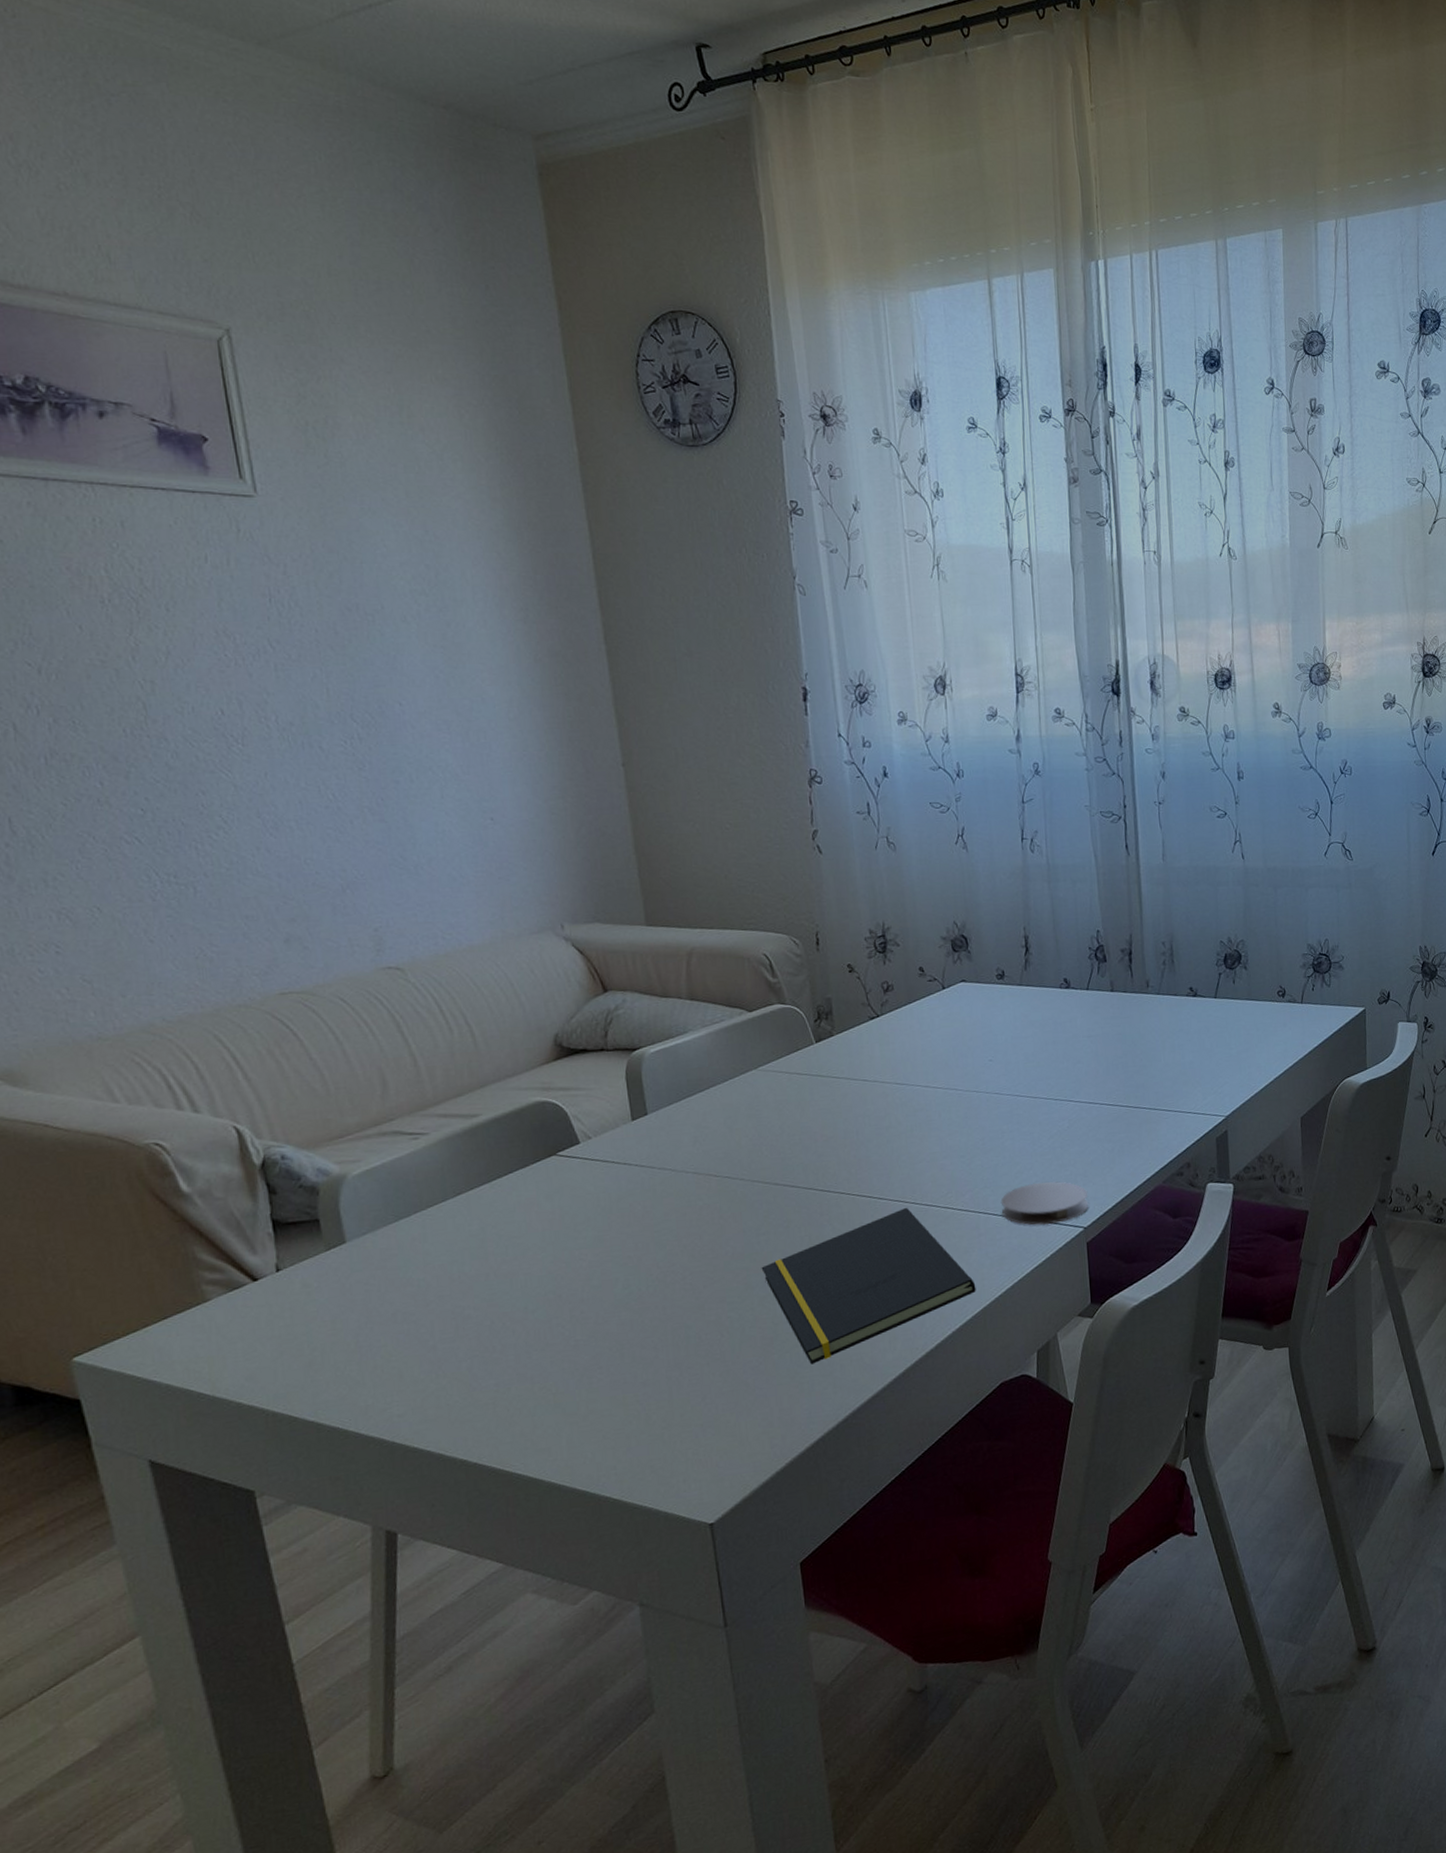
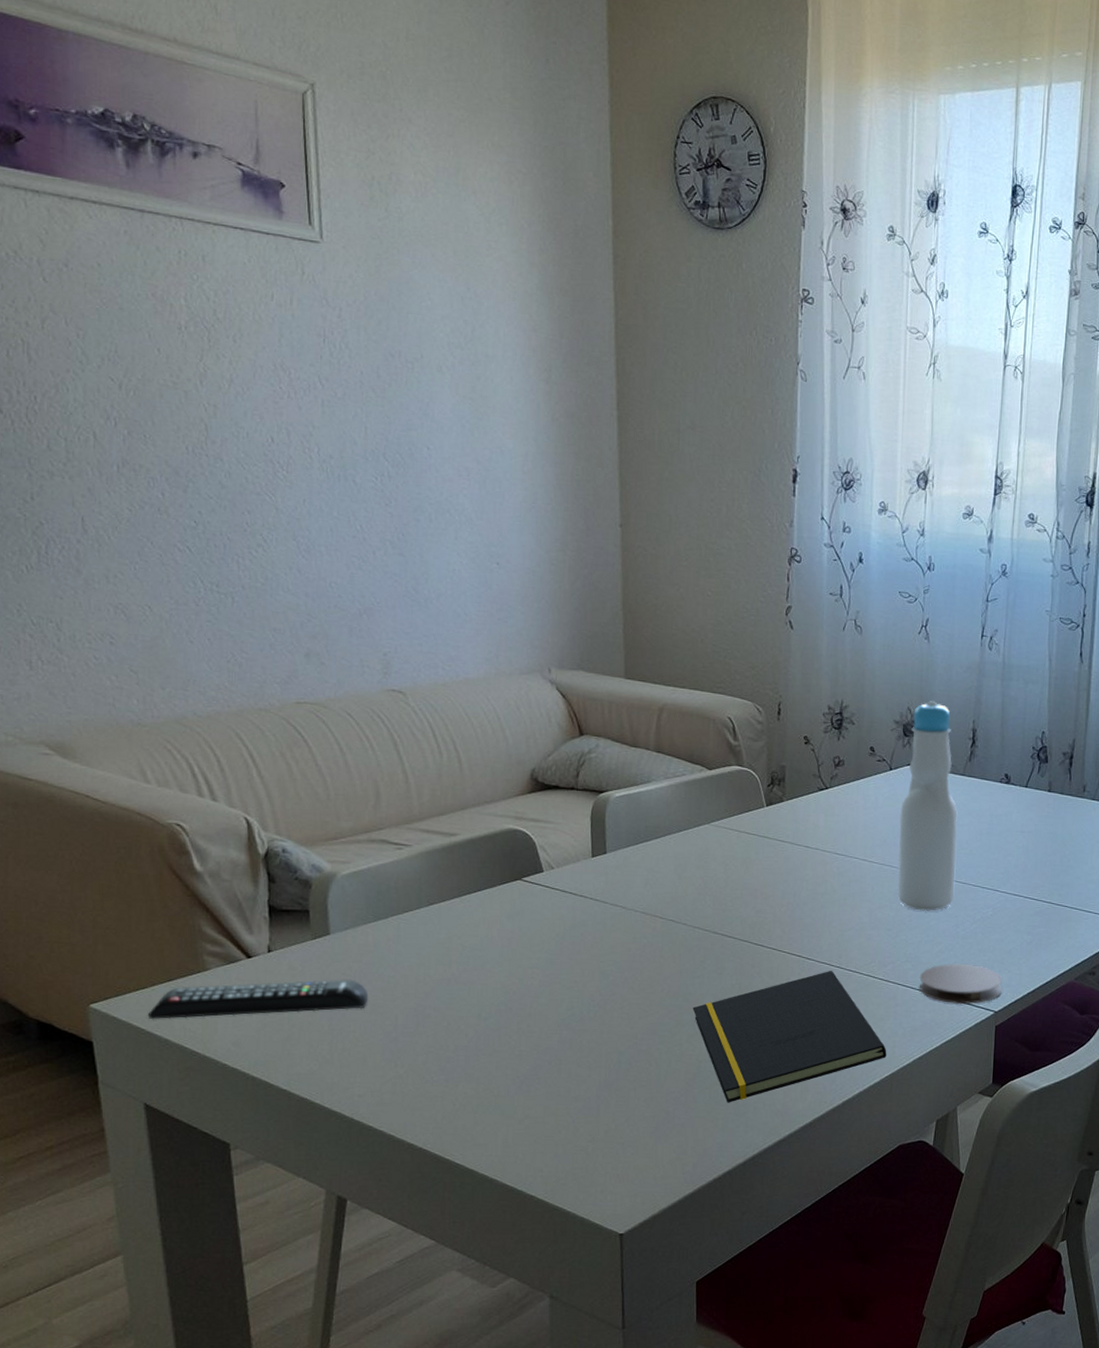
remote control: none [143,1288,398,1366] -> present [148,979,369,1020]
bottle: none [959,912,1027,1133] -> present [898,701,958,911]

